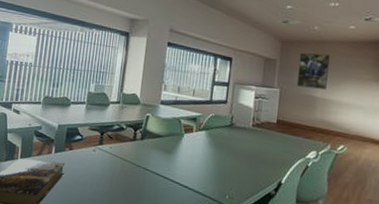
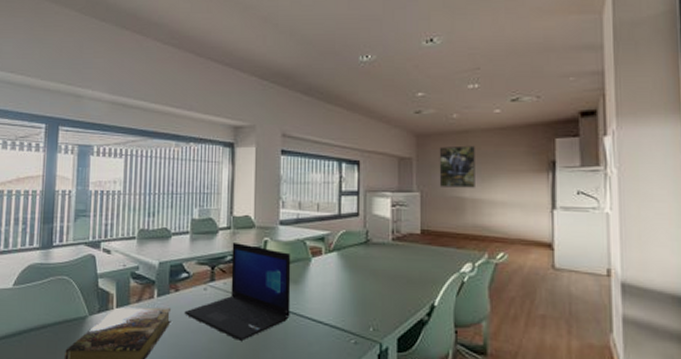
laptop: none [75,114,168,195] -> present [184,241,291,341]

